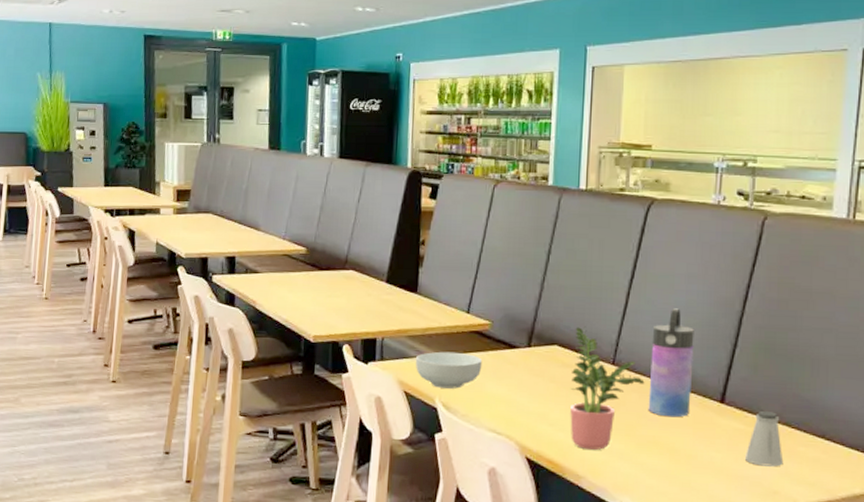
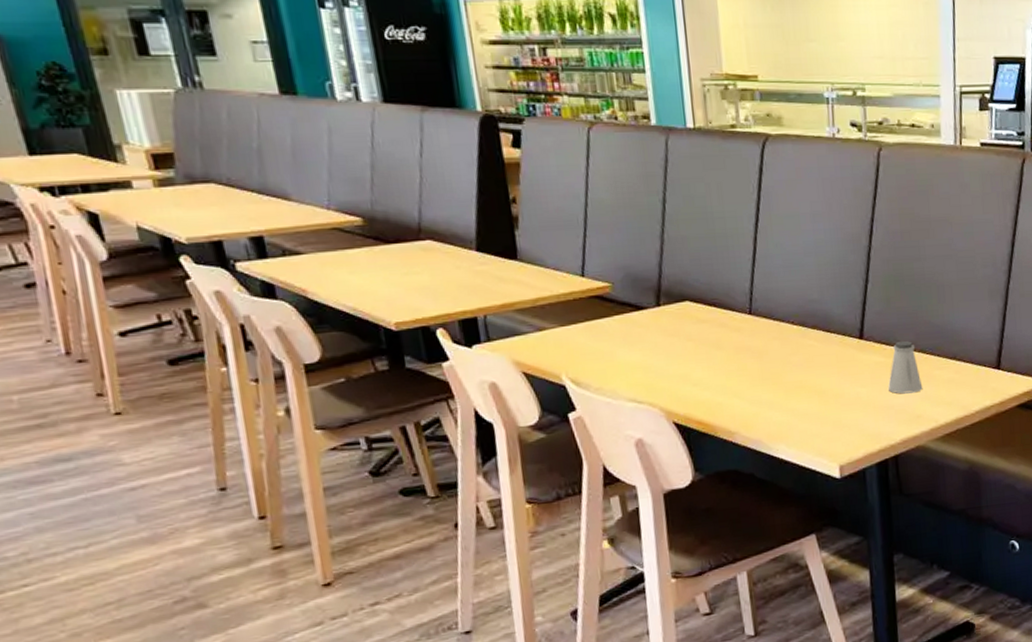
cereal bowl: present [415,351,483,389] -> none [529,321,610,363]
potted plant: present [570,326,645,450] -> none [705,277,785,405]
water bottle: present [648,308,694,417] -> none [785,249,832,360]

